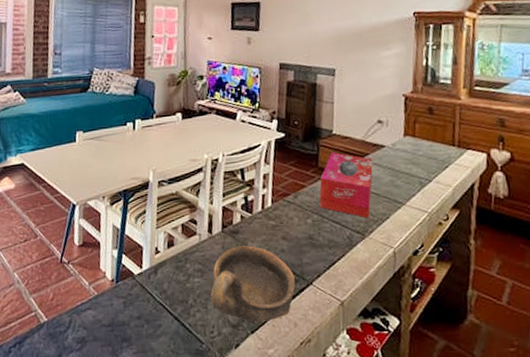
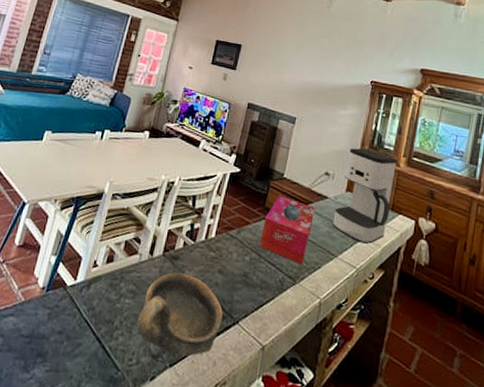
coffee maker: none [394,87,457,186] -> present [333,148,397,244]

